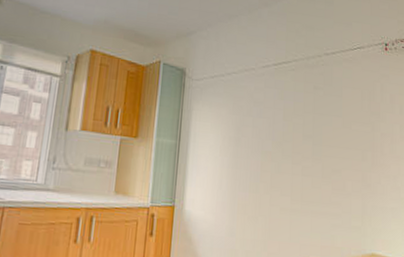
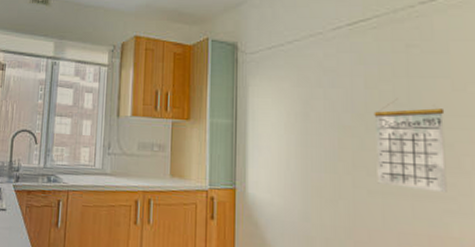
calendar: none [288,135,337,211] -> present [374,104,447,194]

